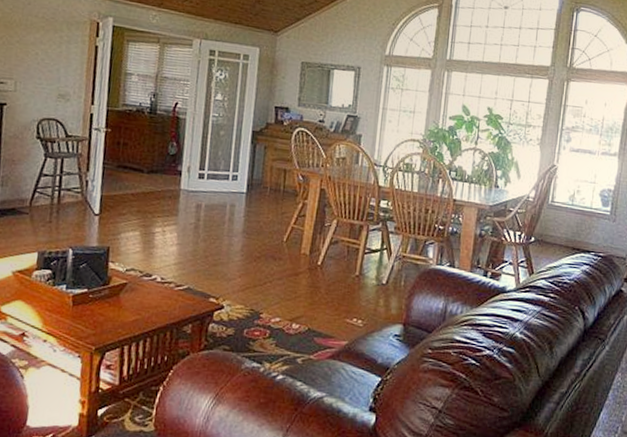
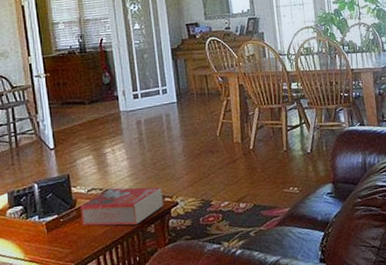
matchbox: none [112,273,209,320] -> present [80,187,163,226]

